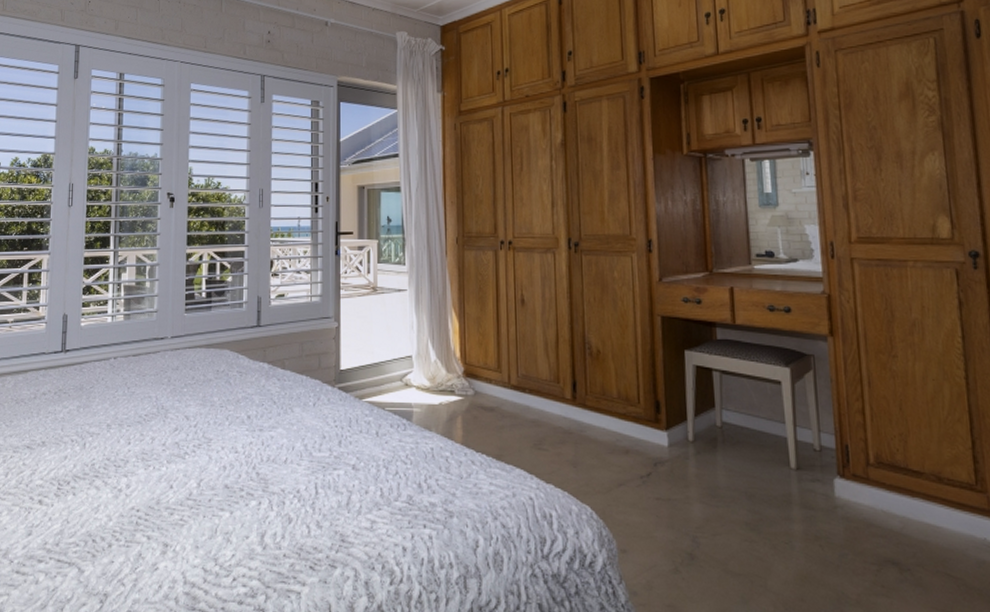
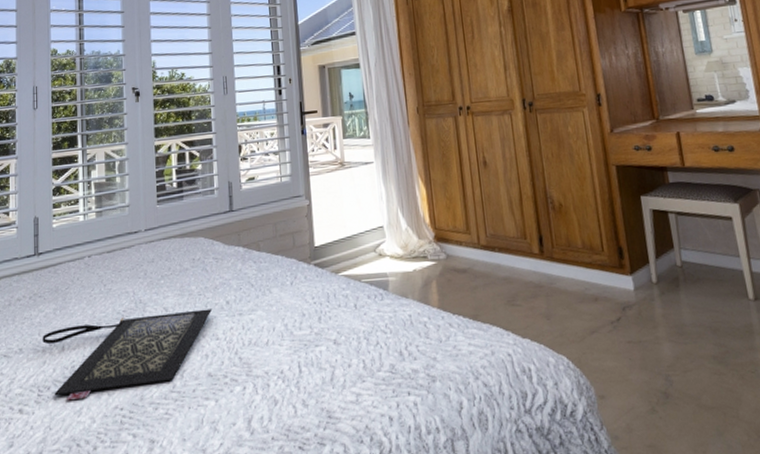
clutch bag: none [65,421,234,497] -> present [42,308,213,401]

